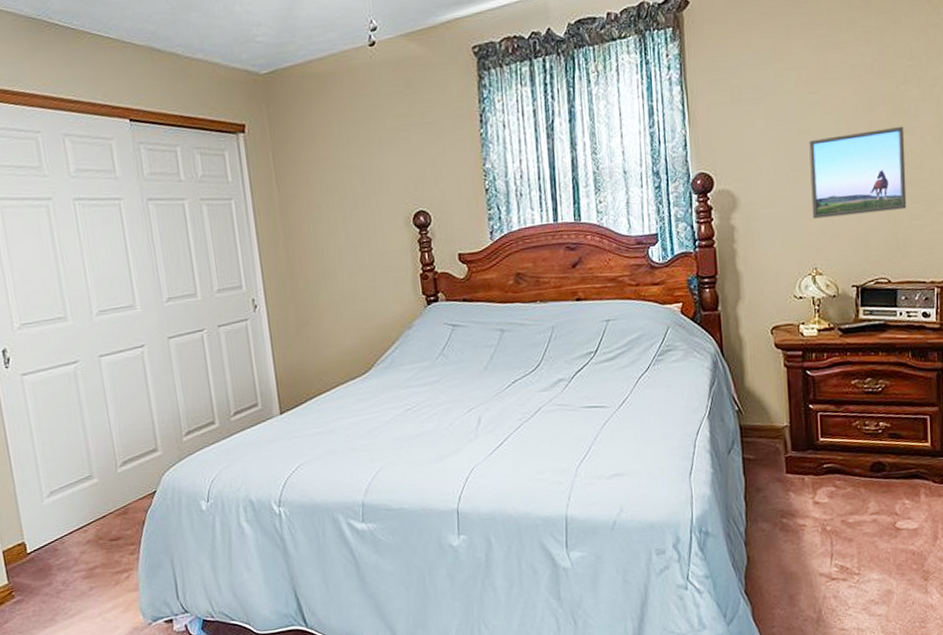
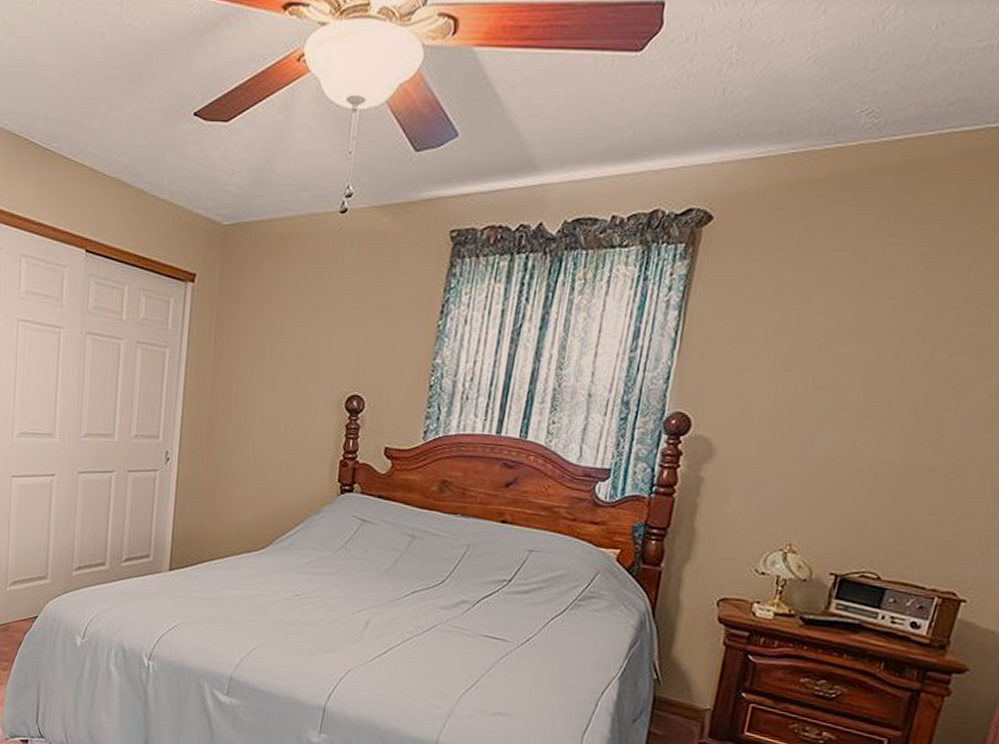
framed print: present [809,127,907,219] -> none [801,399,947,499]

